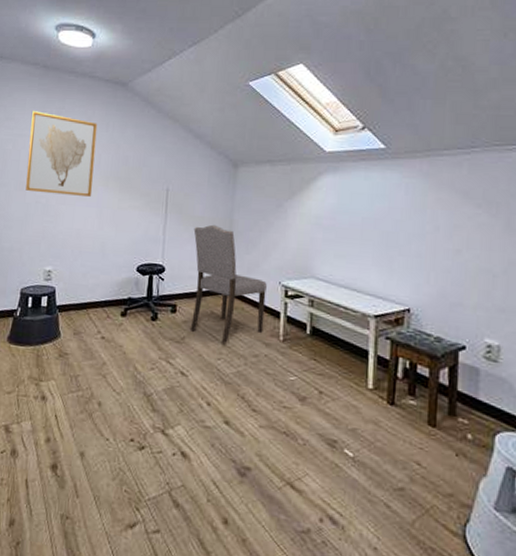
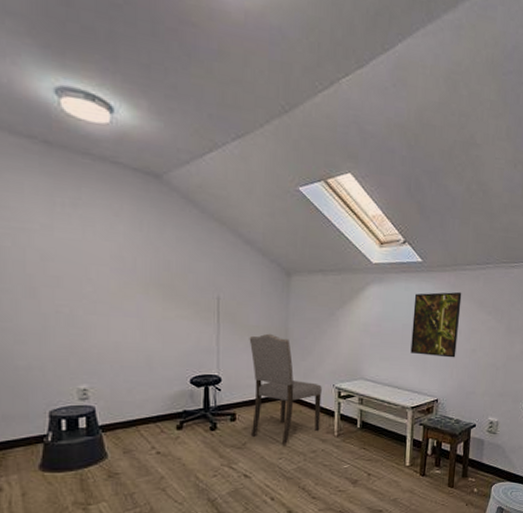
wall art: present [26,111,98,197] -> none [34,199,130,305]
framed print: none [372,180,439,259] -> present [410,291,462,358]

